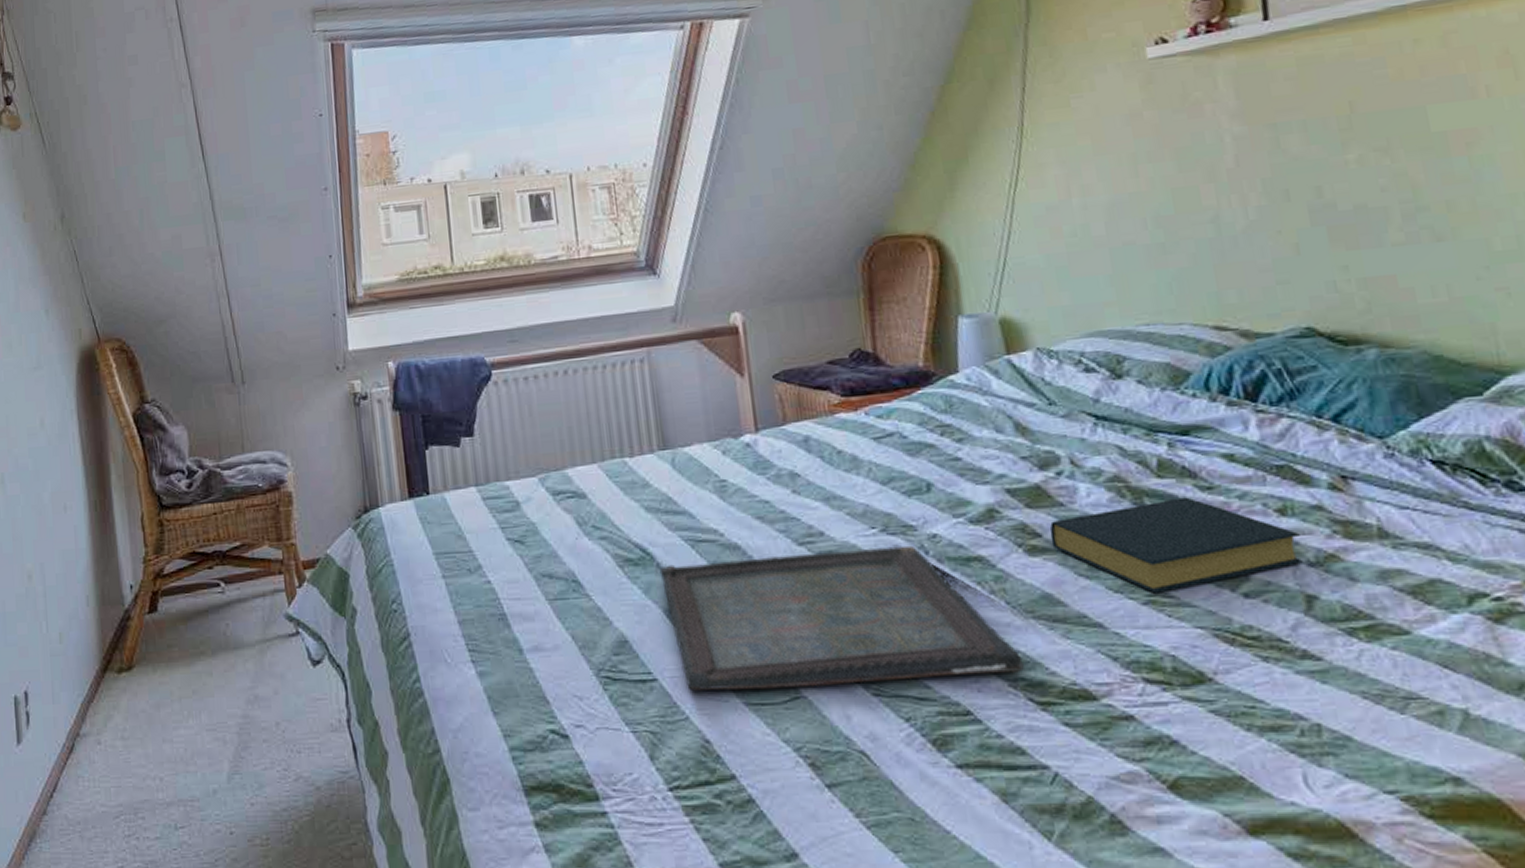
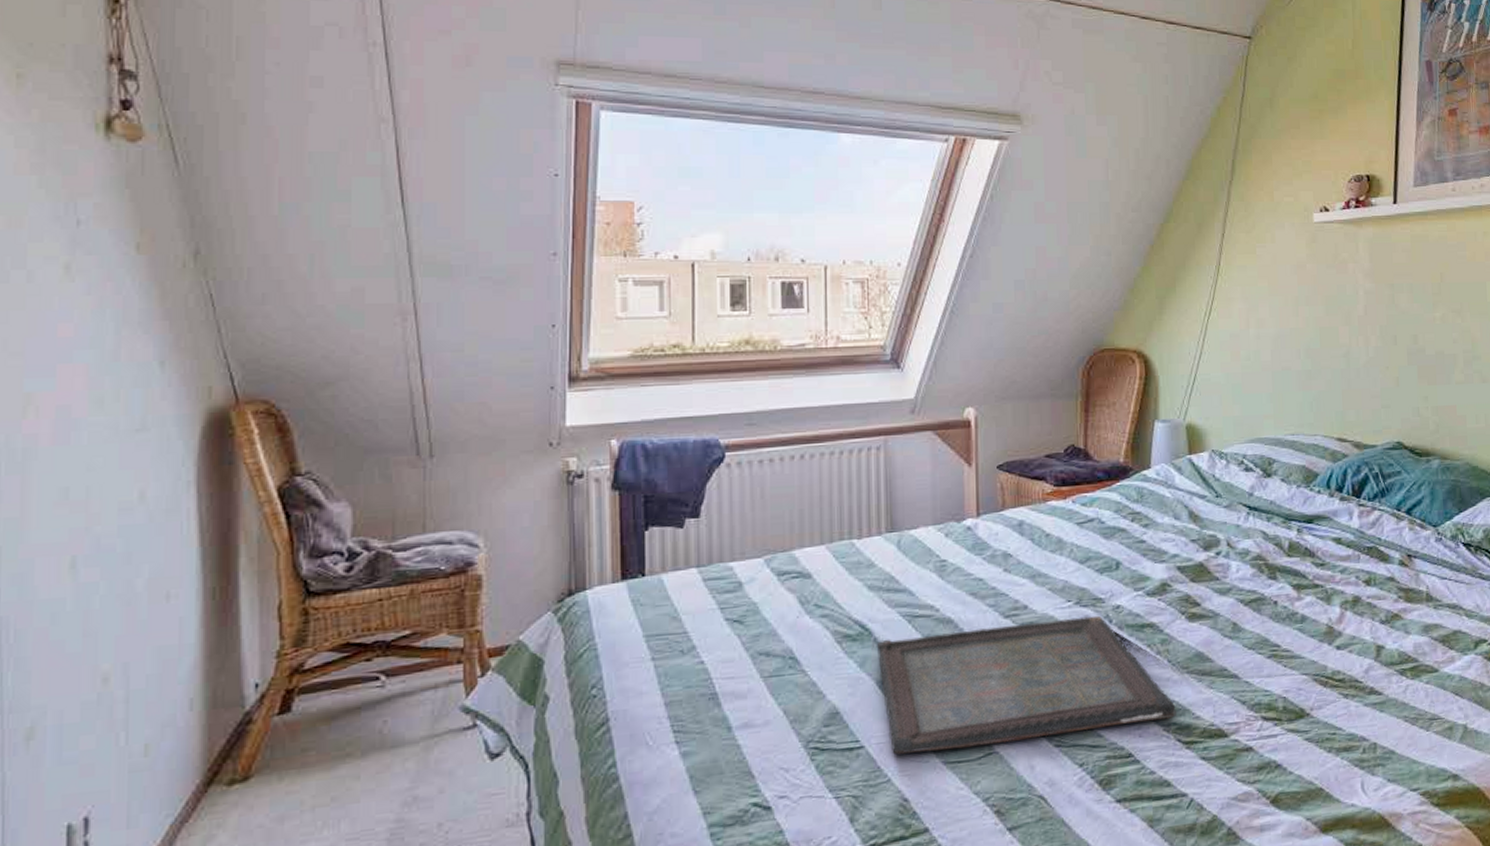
hardback book: present [1049,497,1303,594] -> none [1206,572,1377,649]

